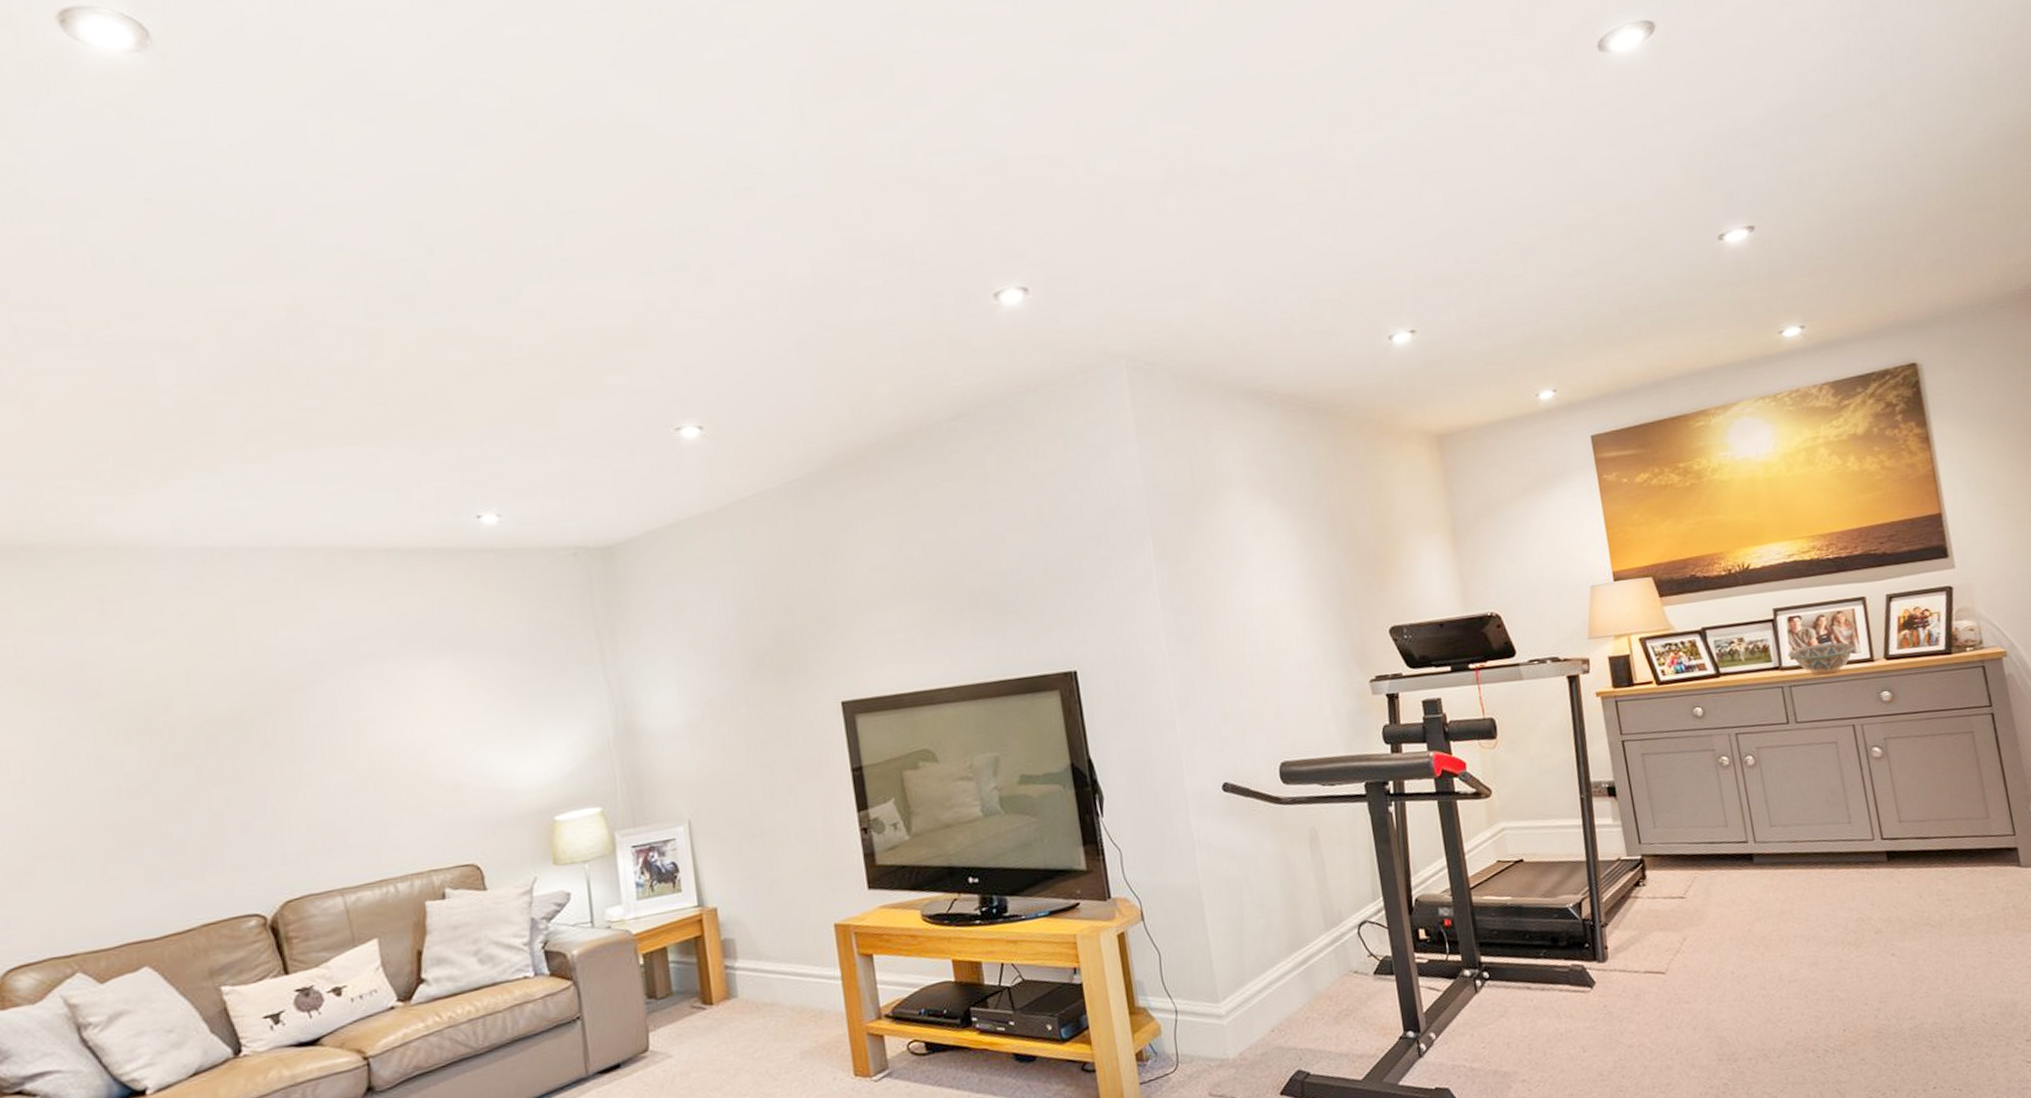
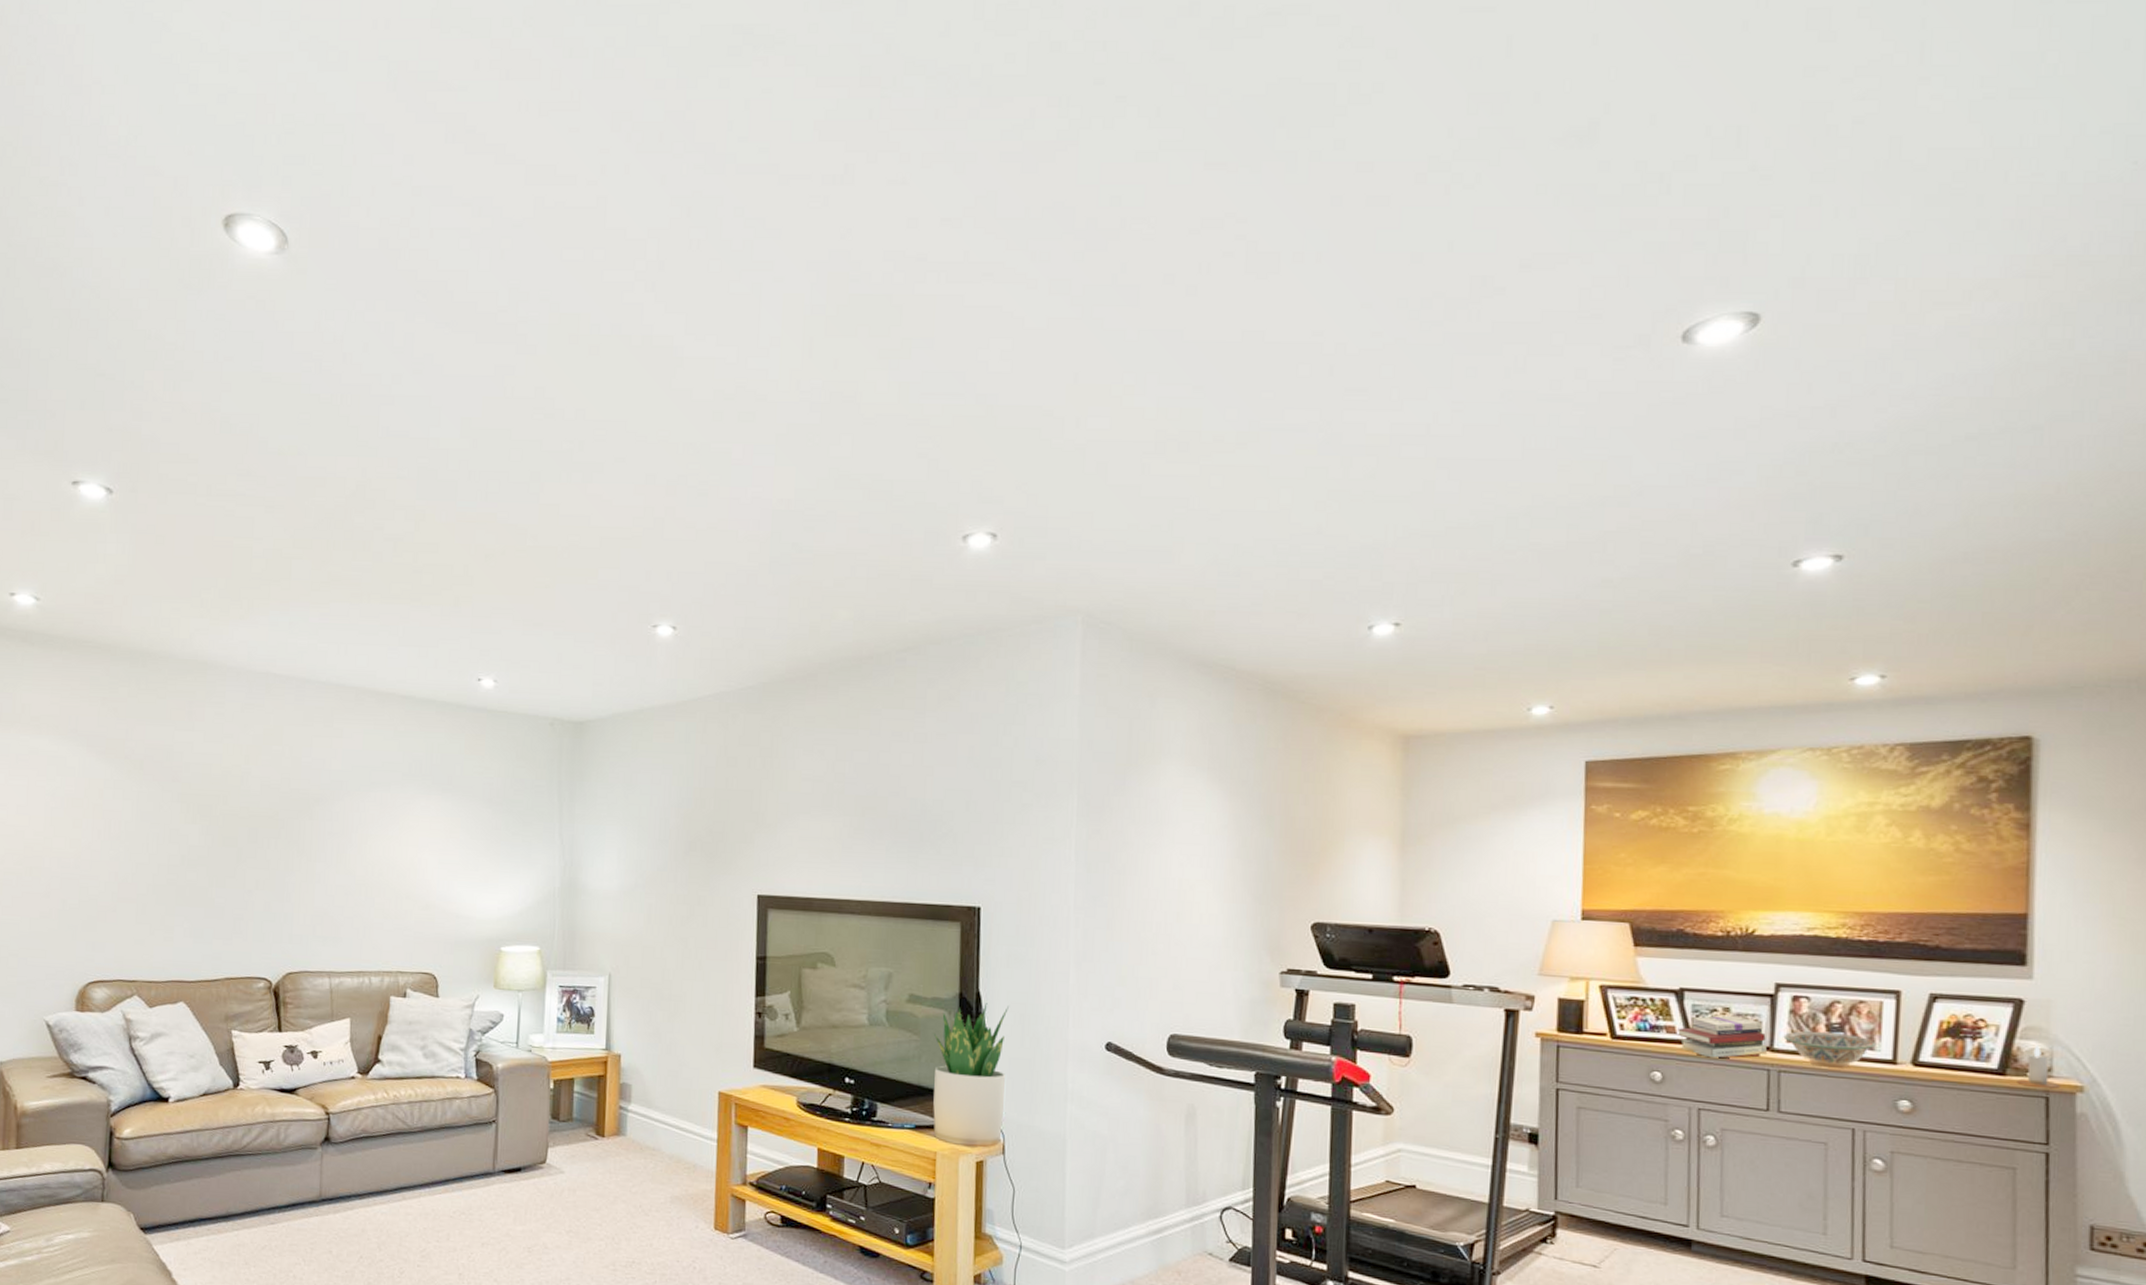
planter: none [1052,767,1138,923] -> present [933,1003,1009,1148]
books: none [1707,643,1778,687] -> present [1677,1015,1767,1058]
candle: none [1960,623,1990,661] -> present [2017,1045,2060,1090]

